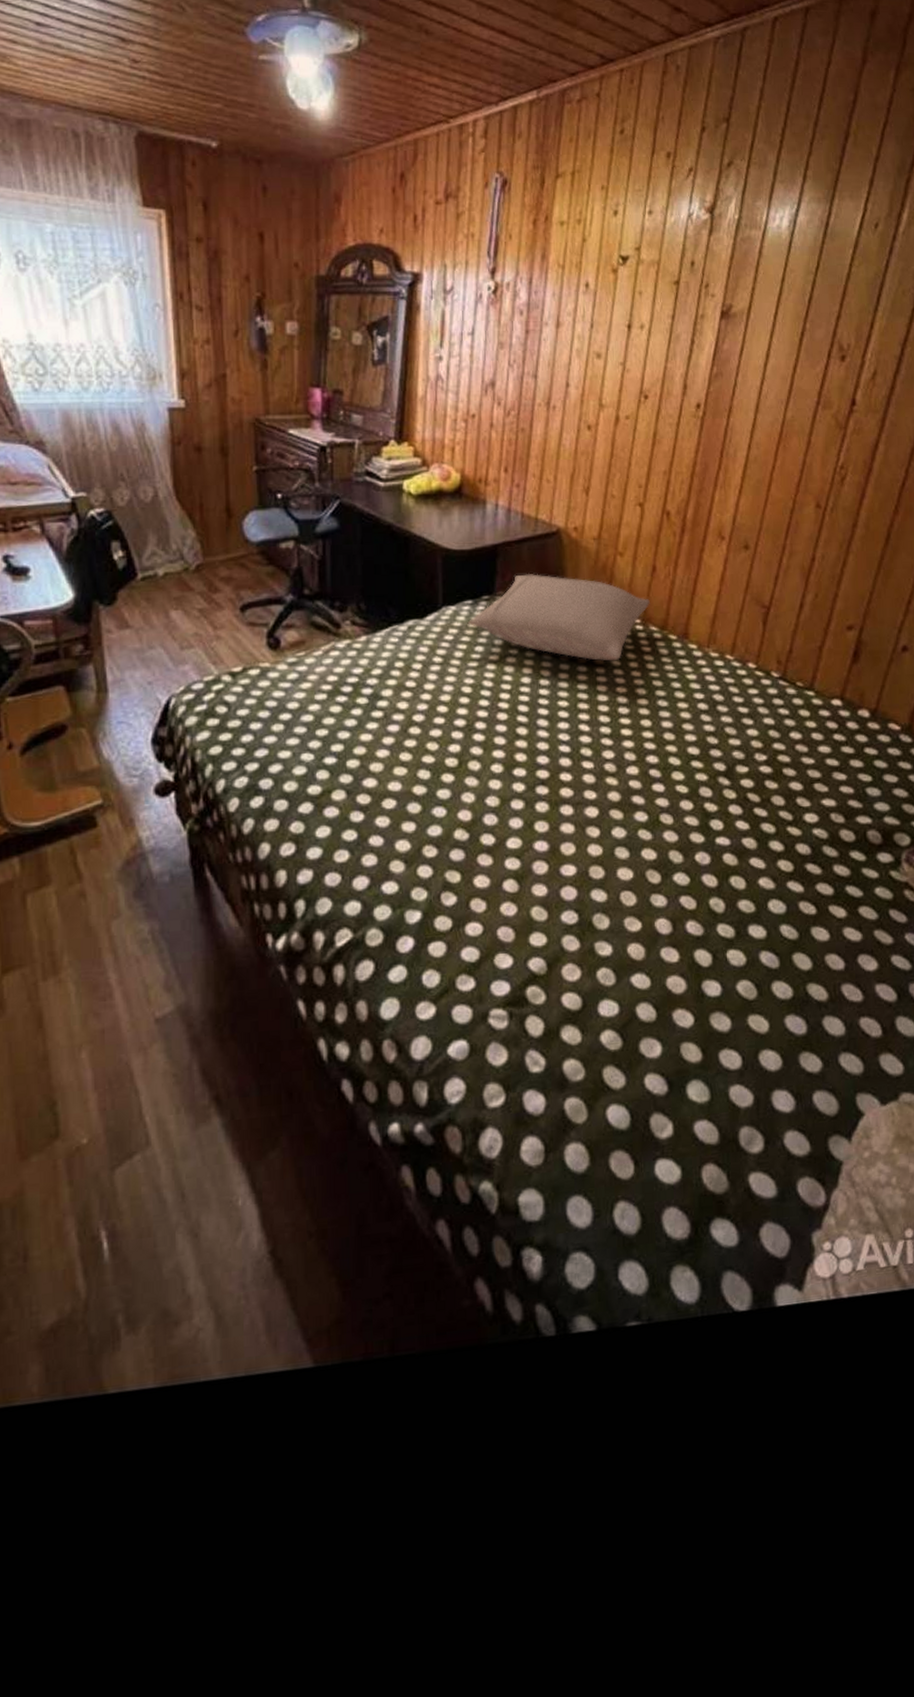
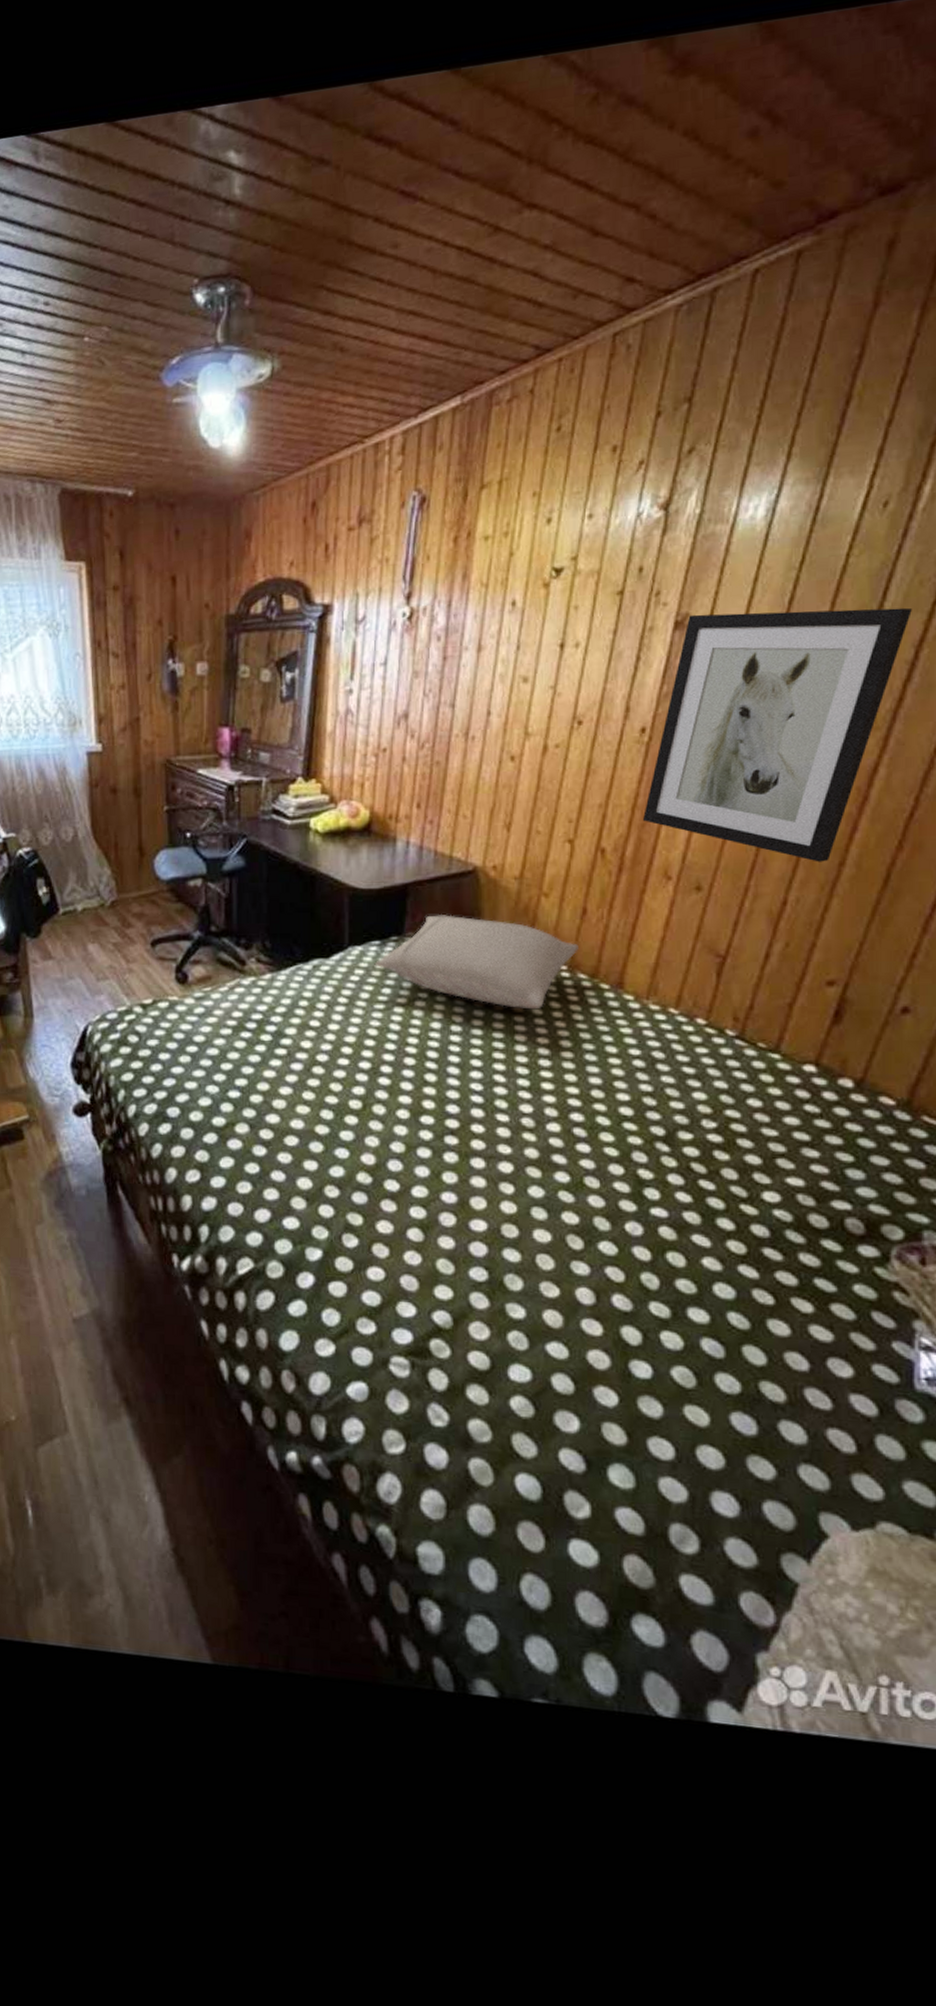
wall art: none [699,306,898,524] -> present [642,607,912,862]

